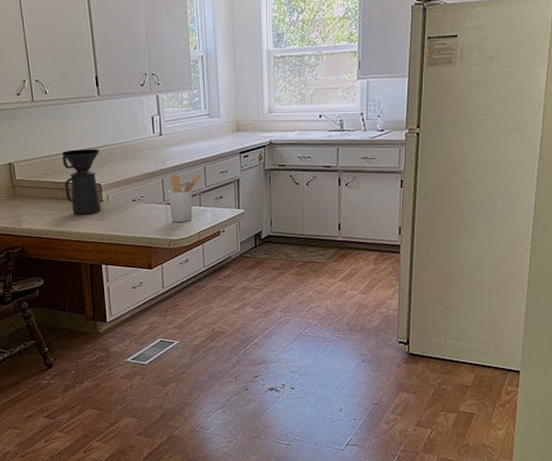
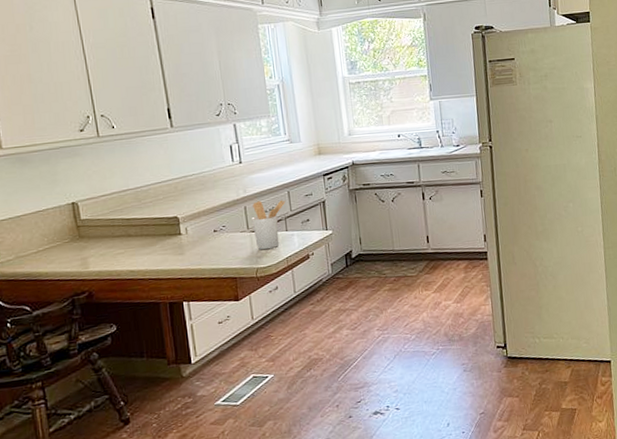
coffee maker: present [62,149,102,215] -> none [133,181,180,251]

